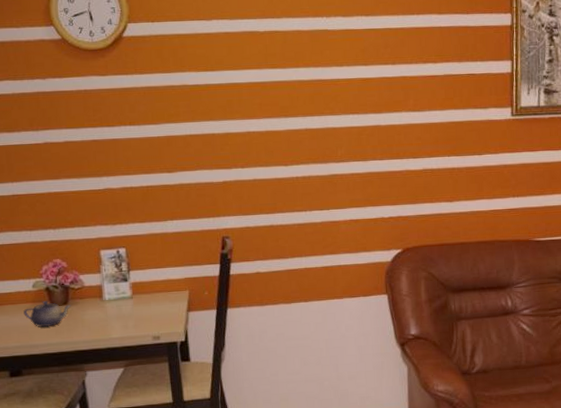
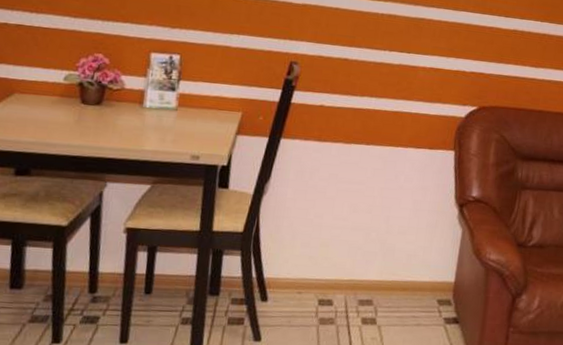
teapot: present [23,300,71,328] -> none [46,96,105,127]

